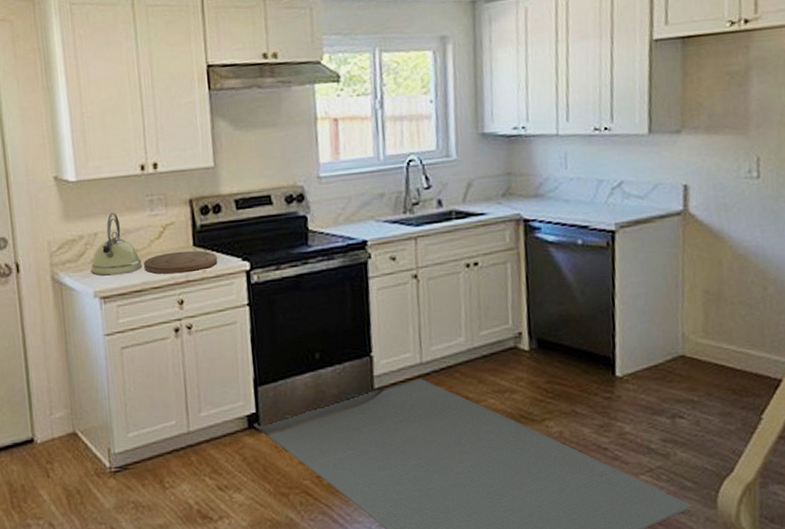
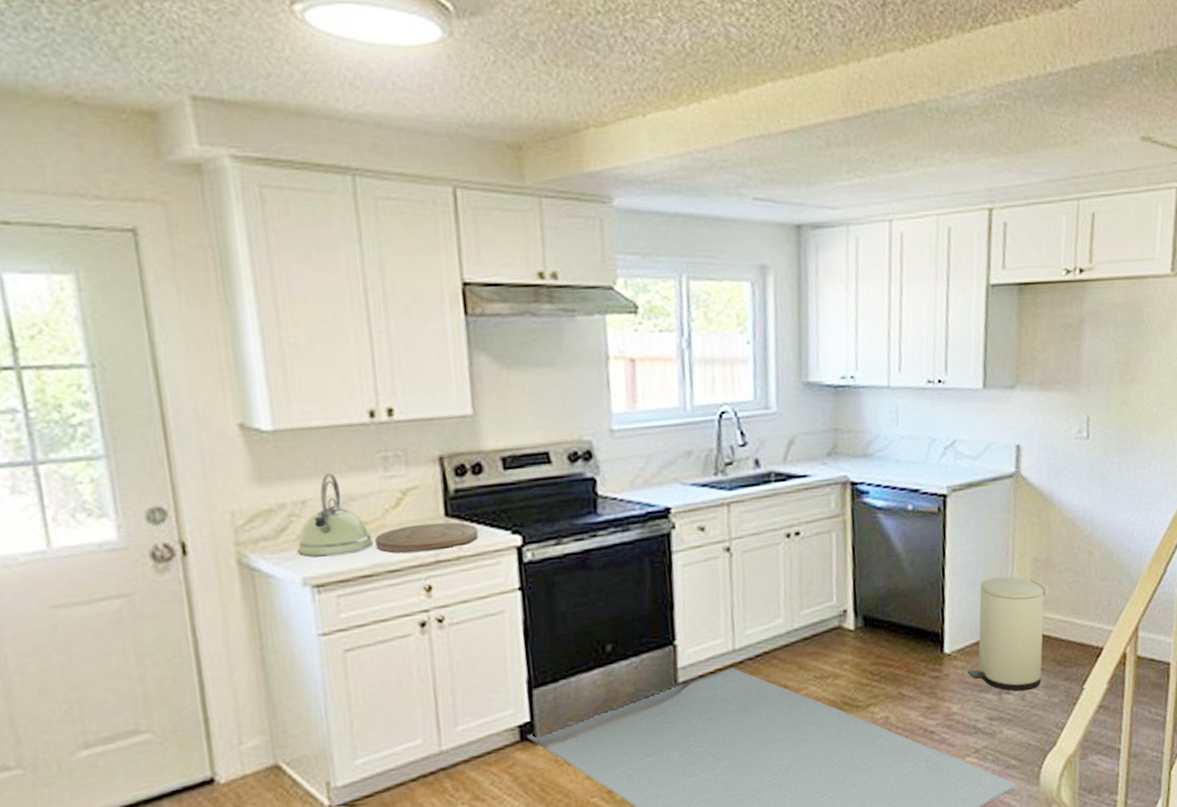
pedal bin: none [639,307,723,417] -> present [968,576,1050,692]

